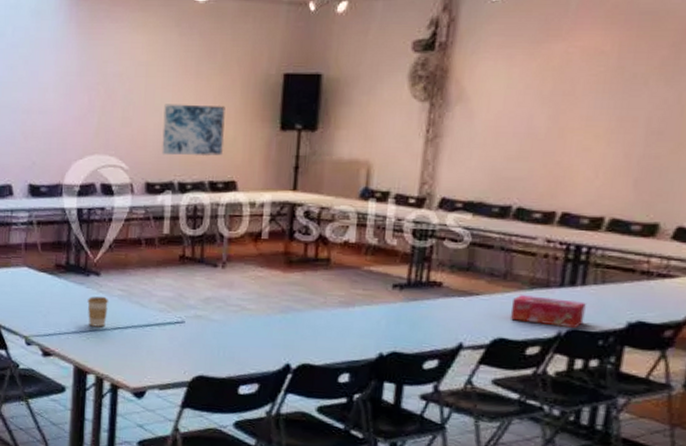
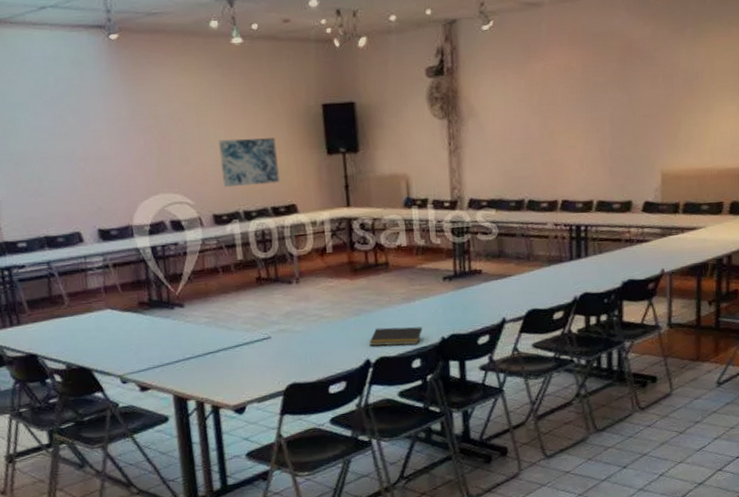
coffee cup: present [87,296,108,327] -> none [175,326,198,356]
notepad: none [293,331,358,357] -> present [369,326,423,346]
tissue box: present [509,295,586,329] -> none [537,270,591,293]

